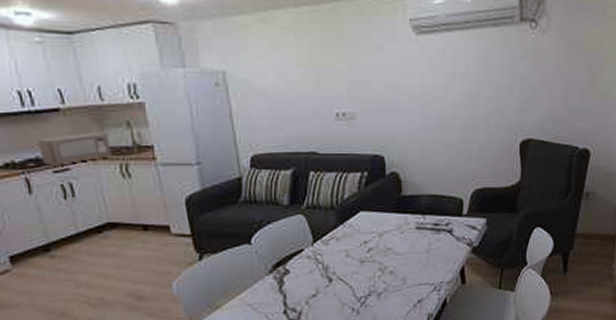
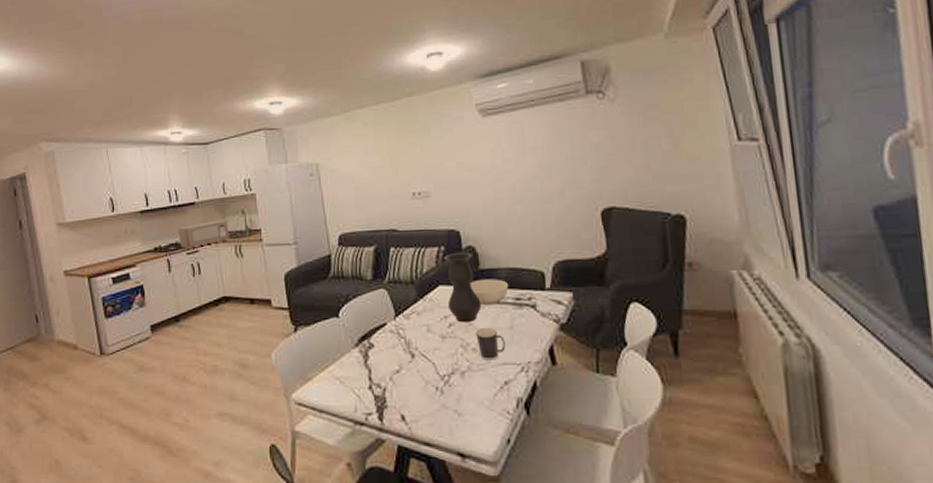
vase: none [366,179,401,248] -> present [443,253,482,323]
bowl: none [391,205,429,231] -> present [470,279,509,306]
mug: none [394,252,421,282] -> present [476,328,505,361]

